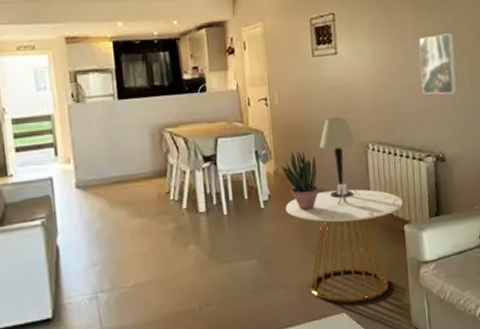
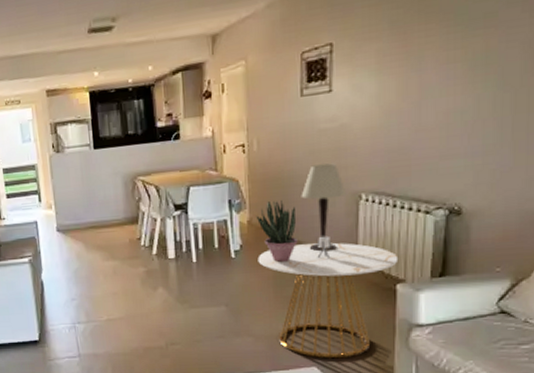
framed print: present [418,33,458,95] -> none [441,56,498,136]

